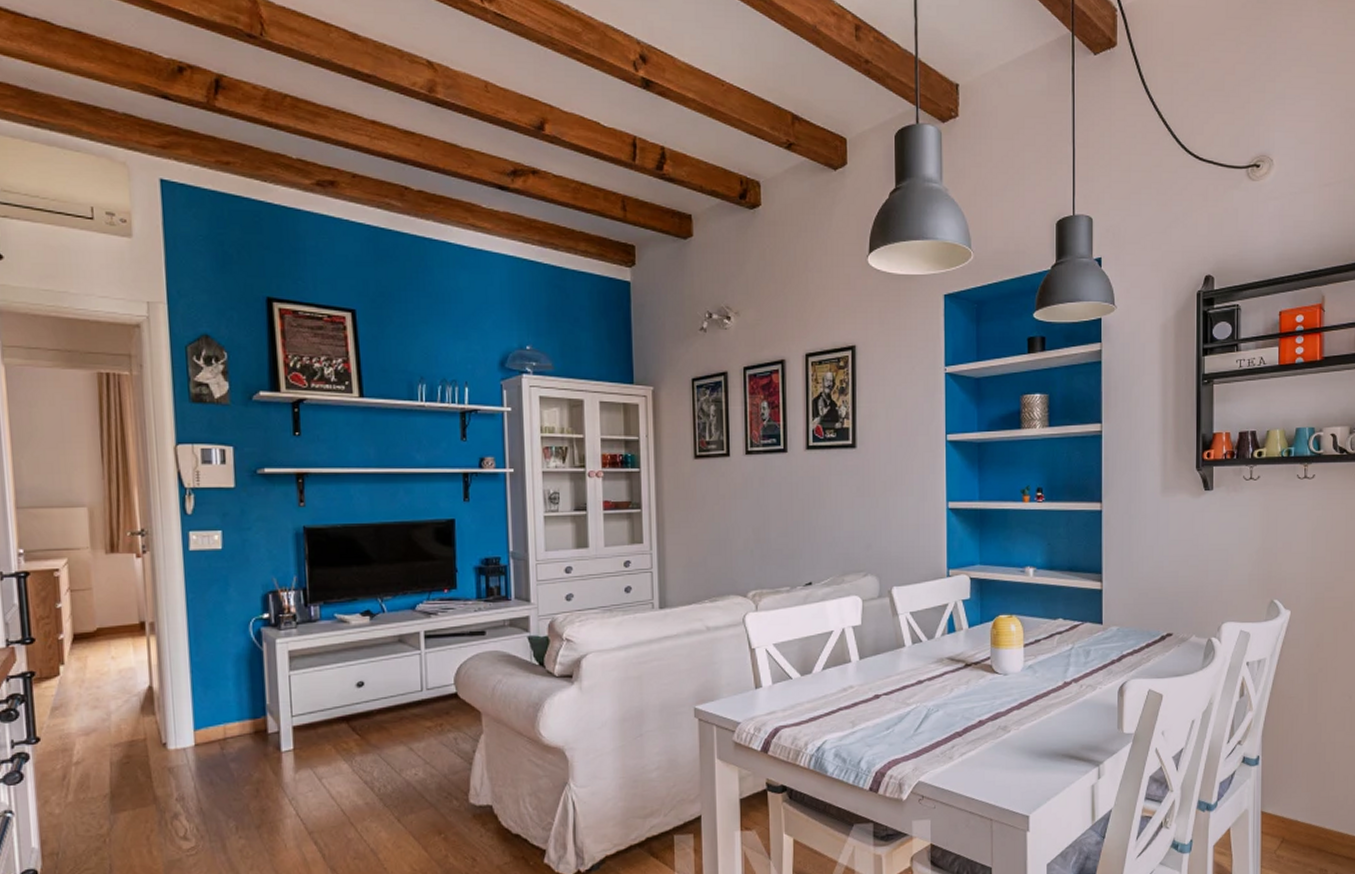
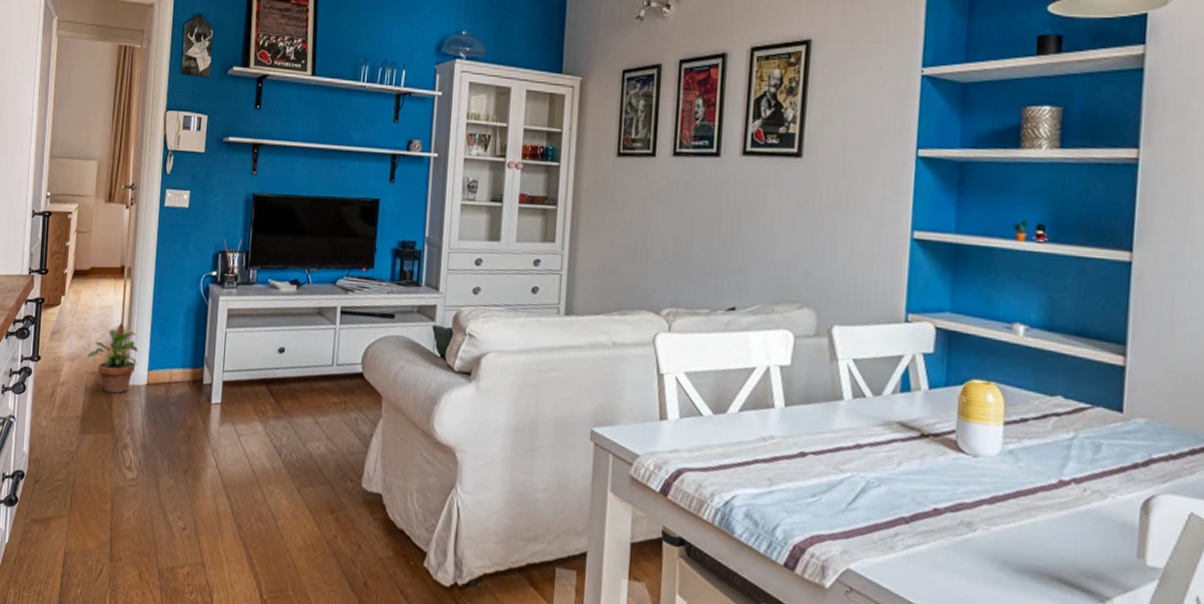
potted plant: none [107,690,179,763] -> present [87,329,138,394]

